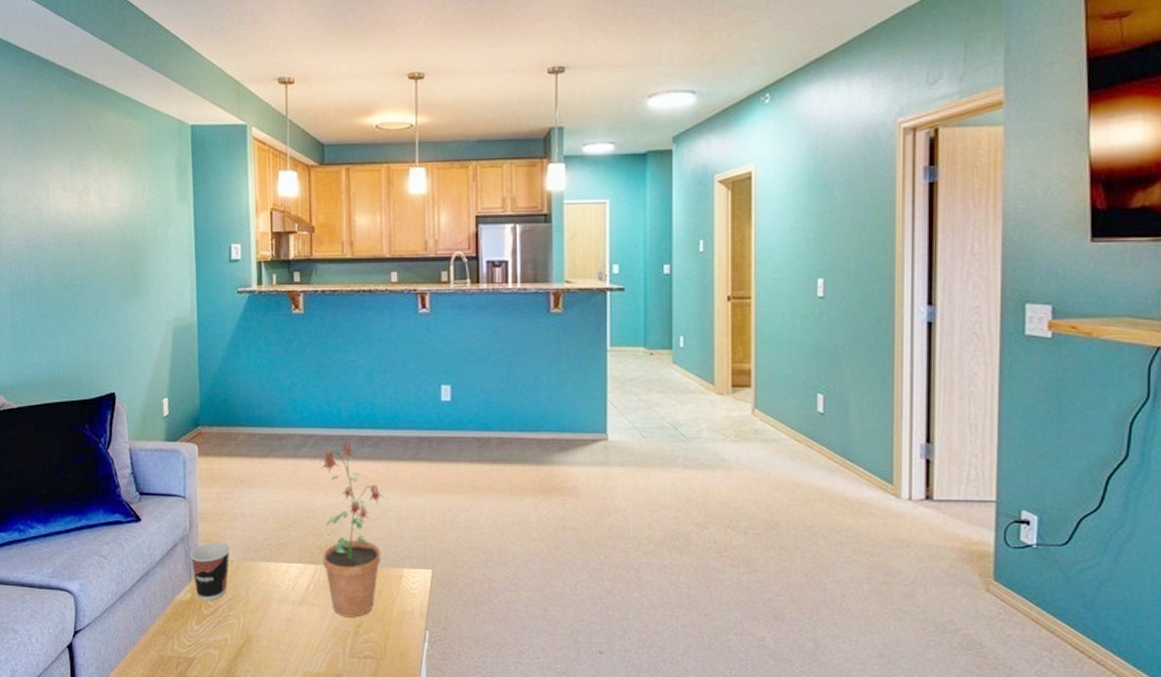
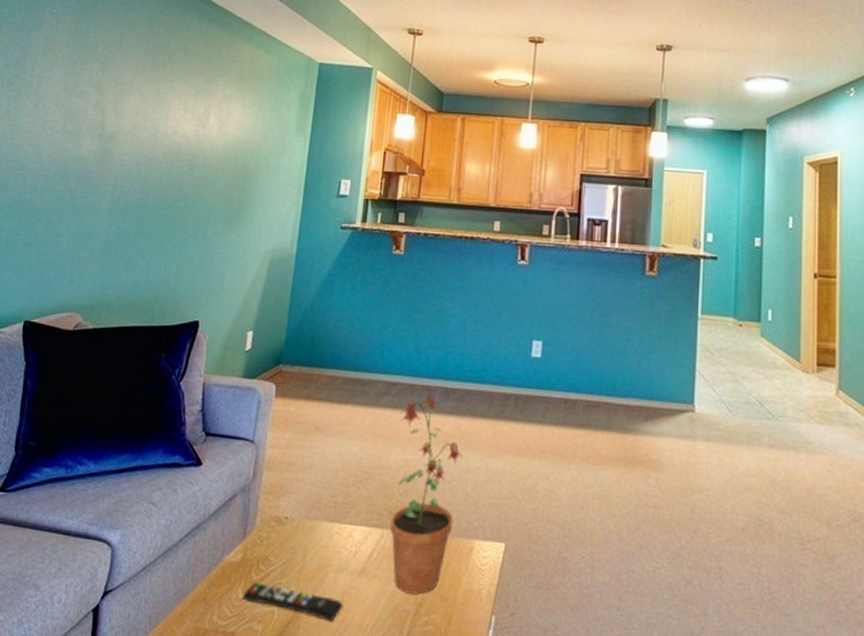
cup: present [190,542,230,601] -> none [248,494,293,564]
remote control: none [197,616,289,644] -> present [242,583,343,622]

